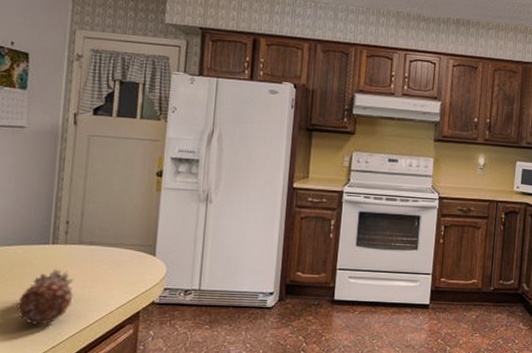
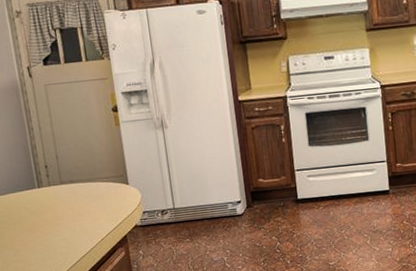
fruit: present [16,269,74,325] -> none [22,209,68,260]

